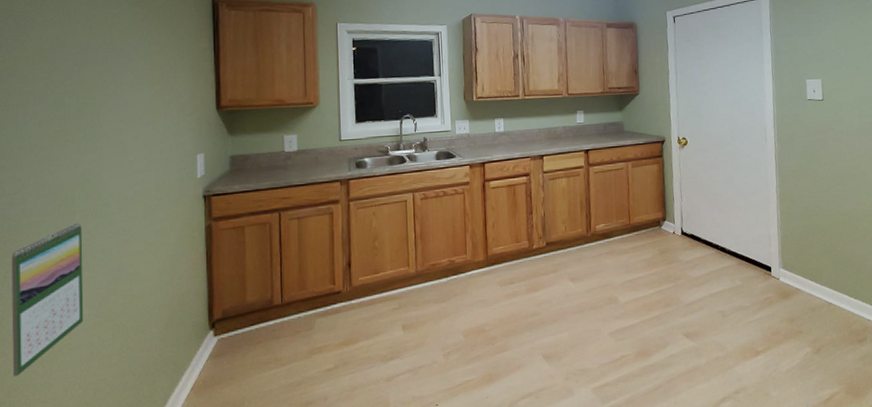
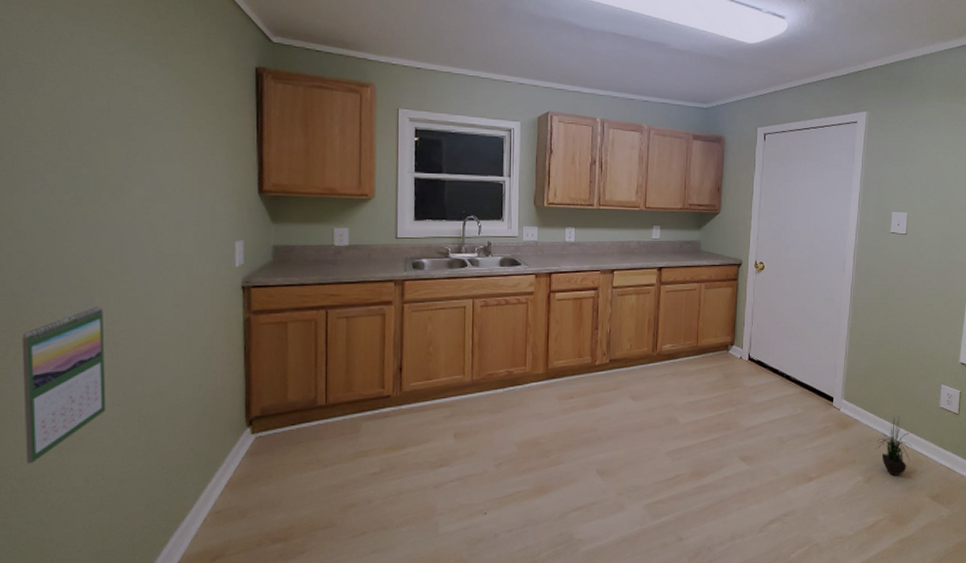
potted plant: none [821,281,859,345] -> present [876,415,912,476]

